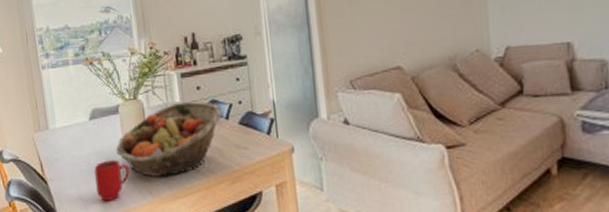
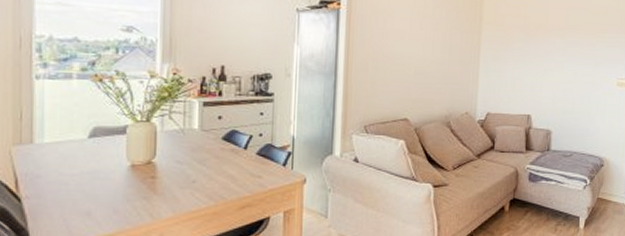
mug: present [94,160,131,202] -> none [85,180,130,223]
fruit basket: present [116,101,223,177] -> none [117,130,242,199]

